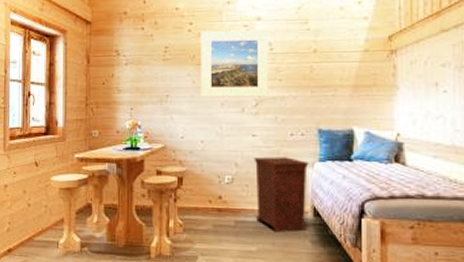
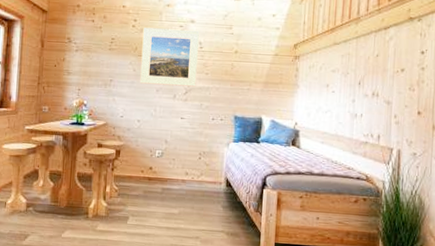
nightstand: present [254,157,309,233] -> none [180,136,226,199]

